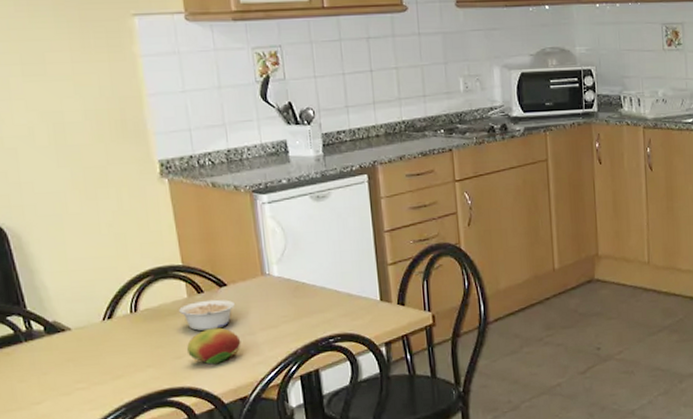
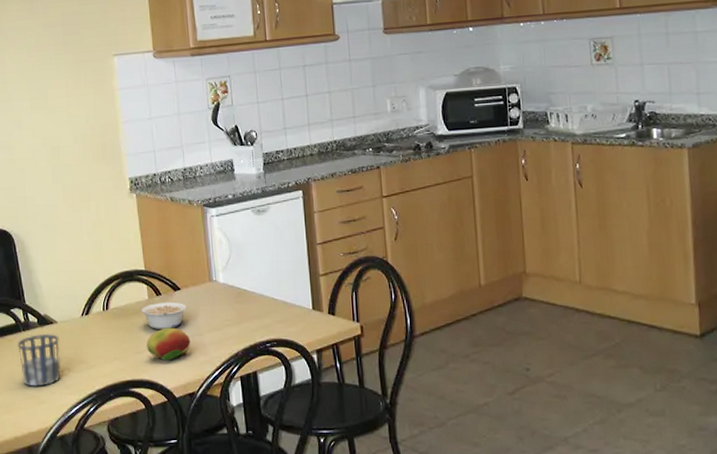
cup: none [18,342,79,405] -> present [17,333,61,387]

